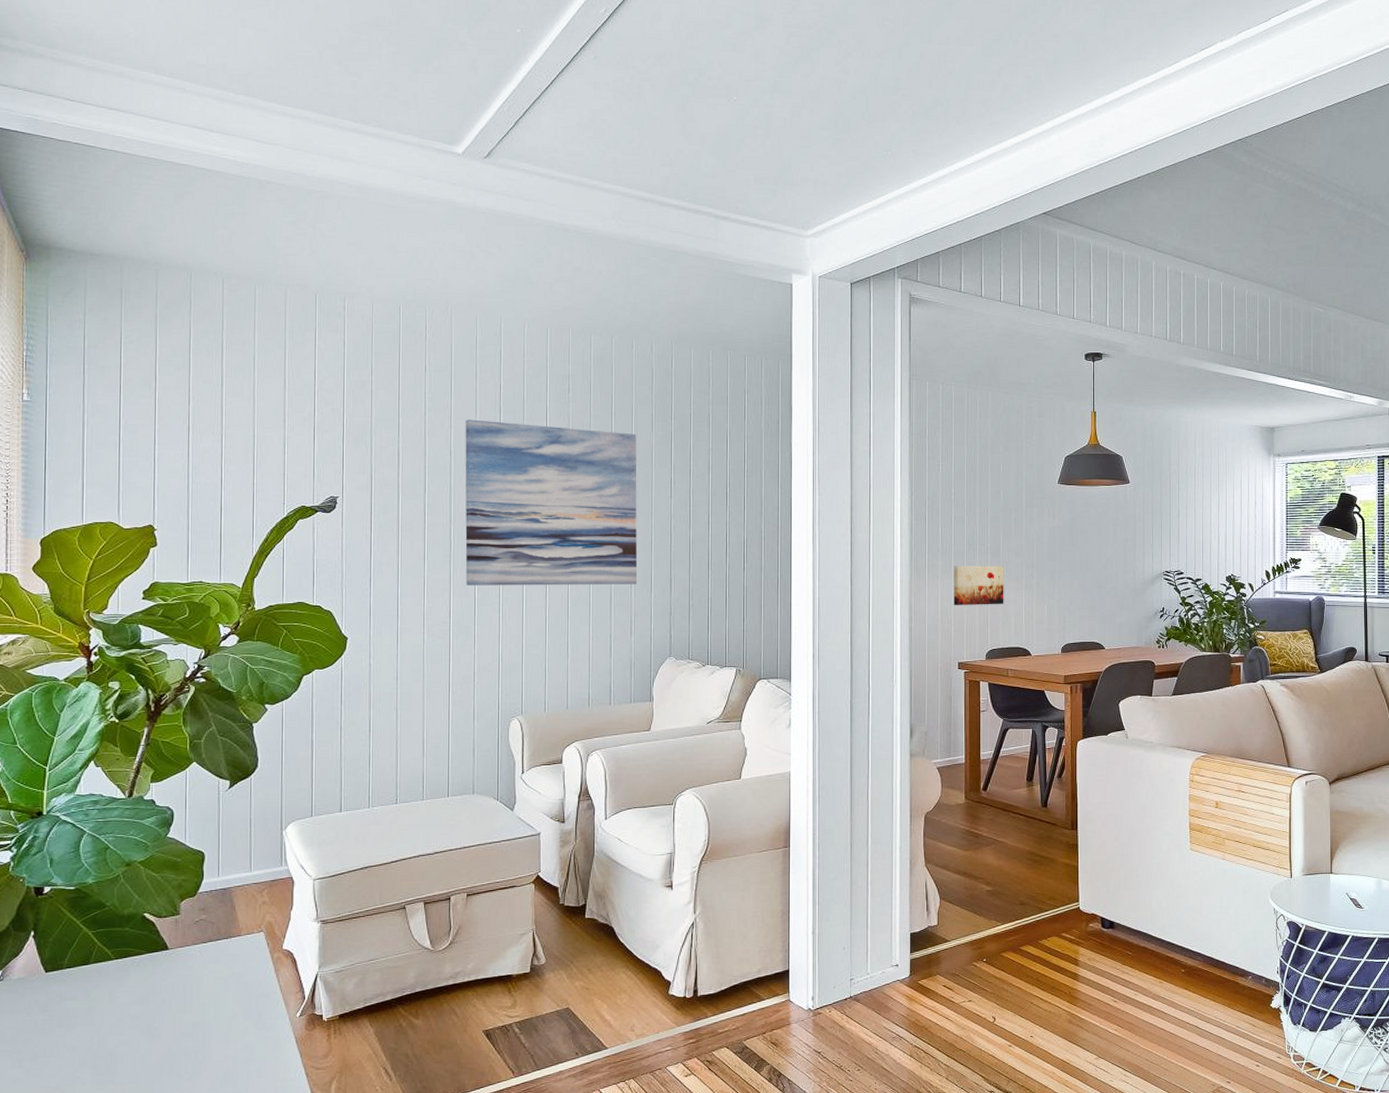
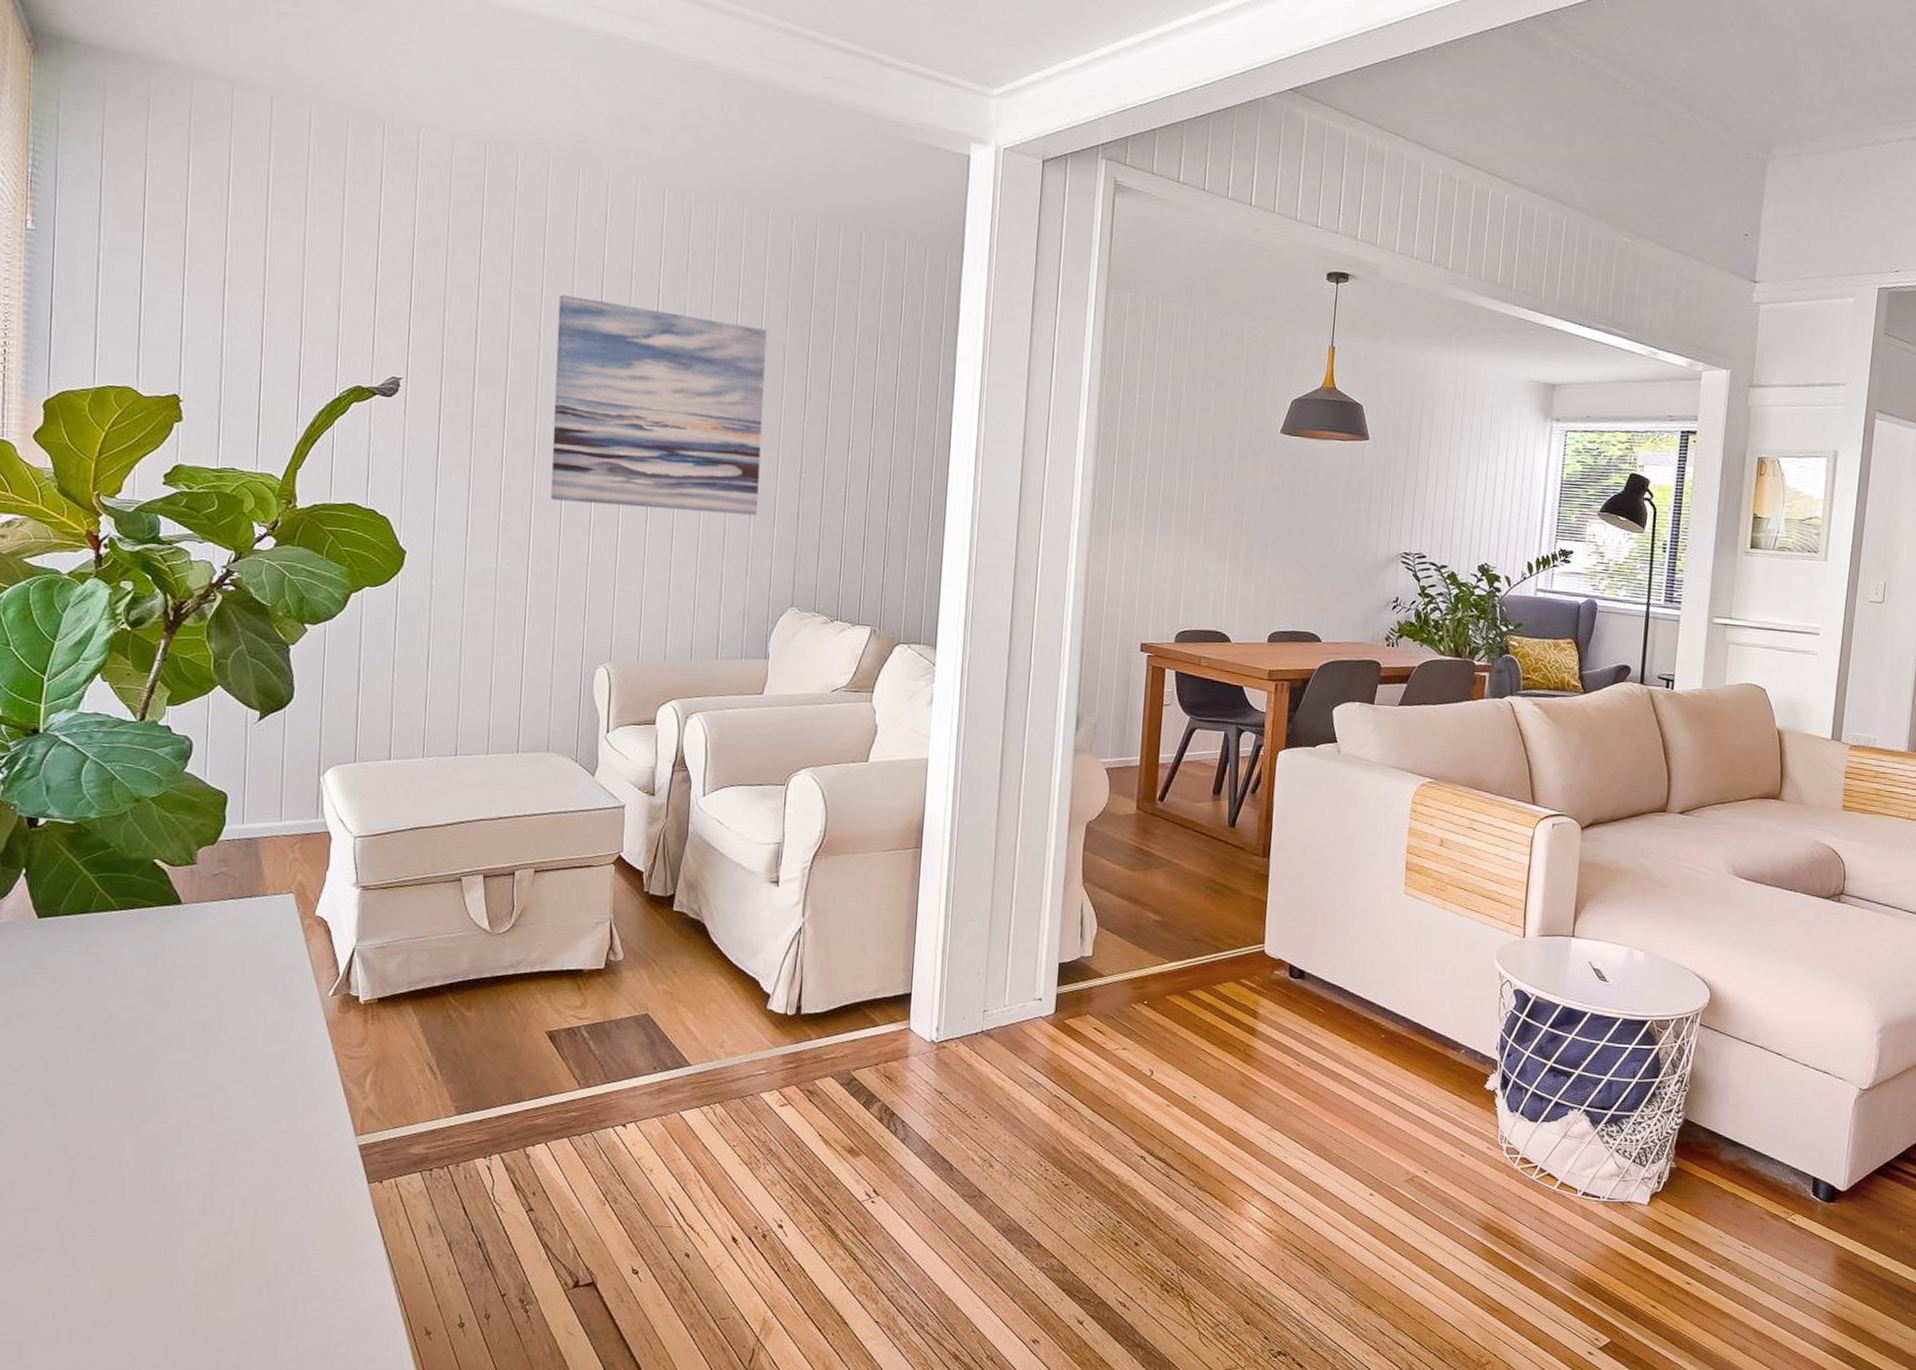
wall art: present [953,566,1004,605] -> none [1140,525,1206,577]

